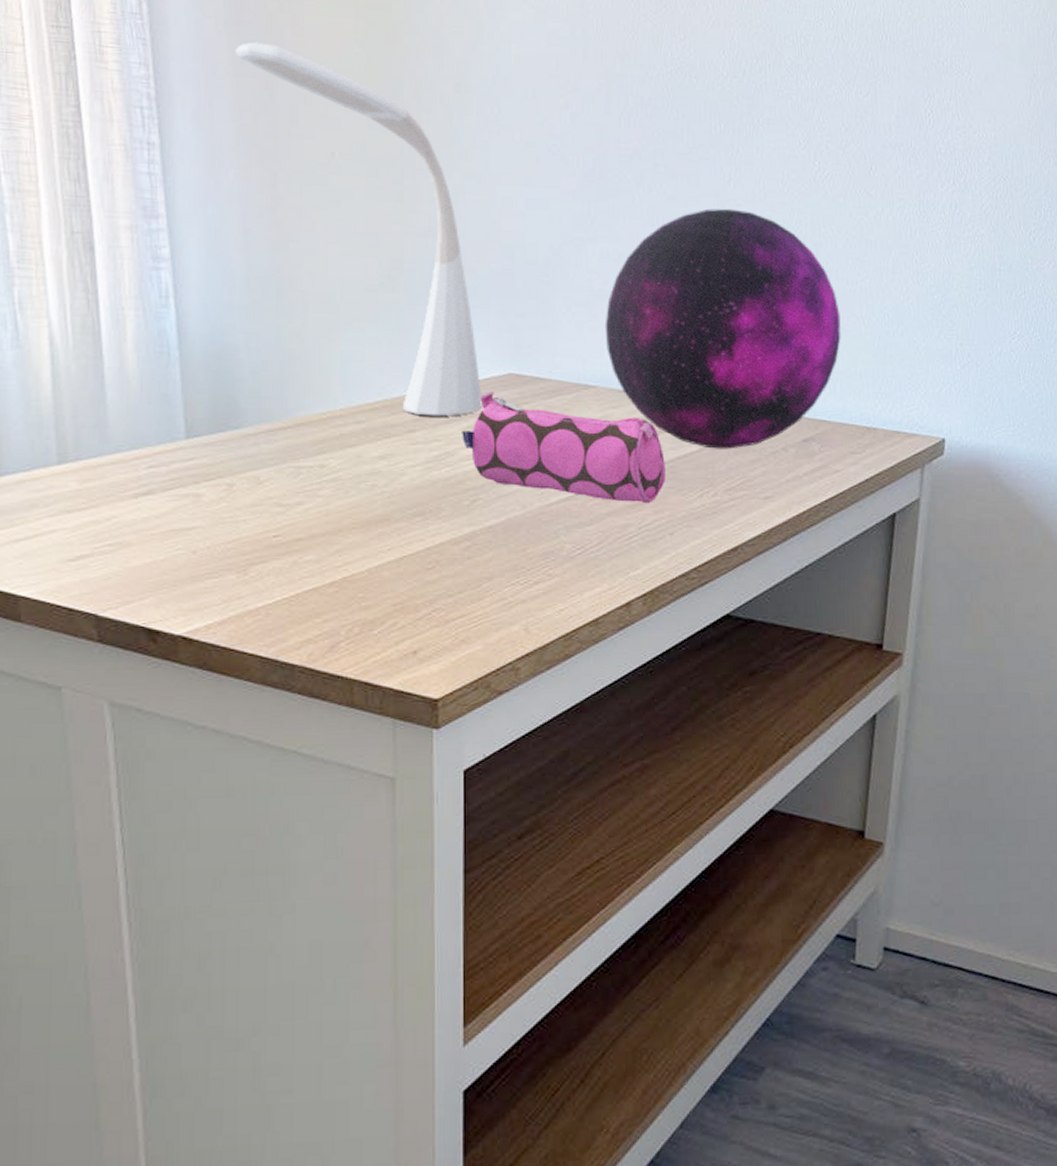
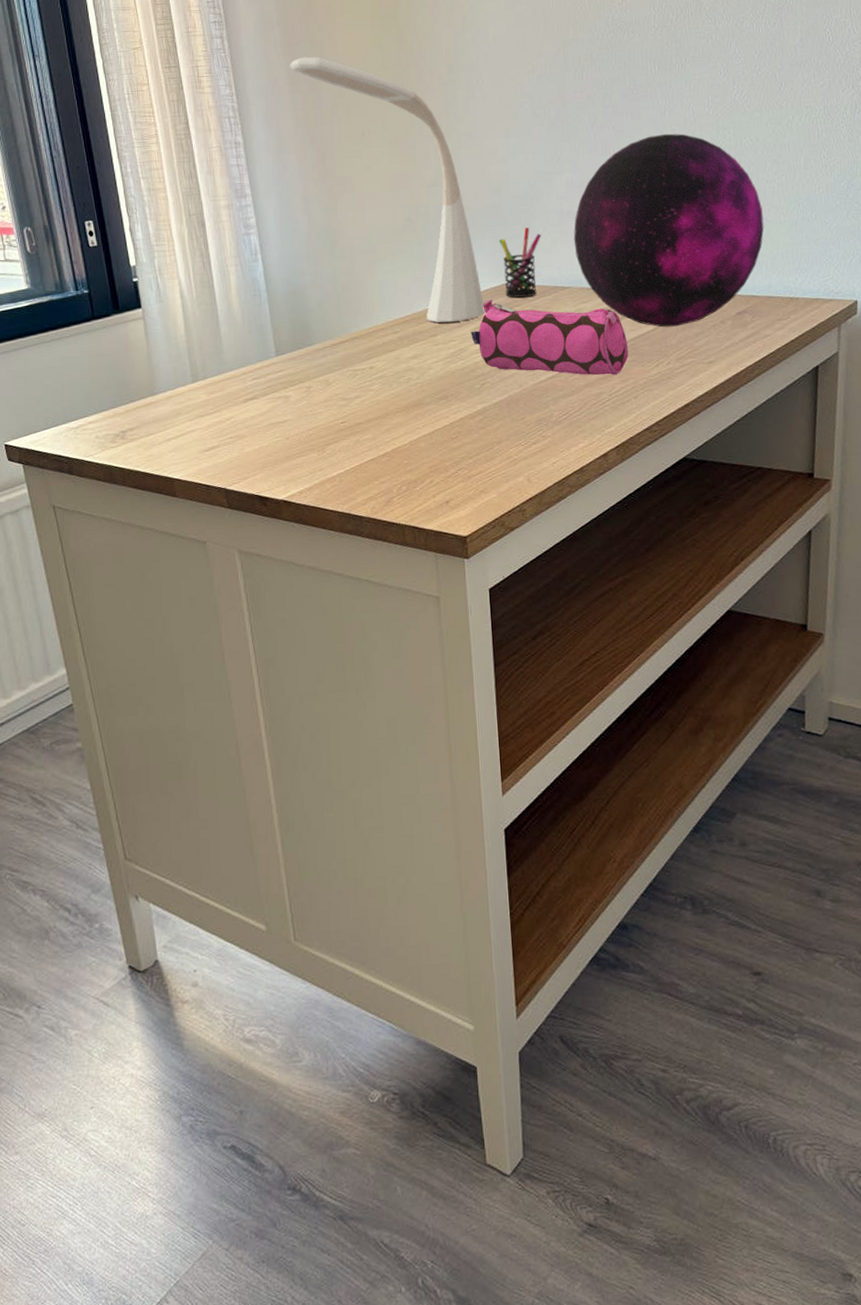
pen holder: none [507,304,564,393] -> present [499,227,542,298]

